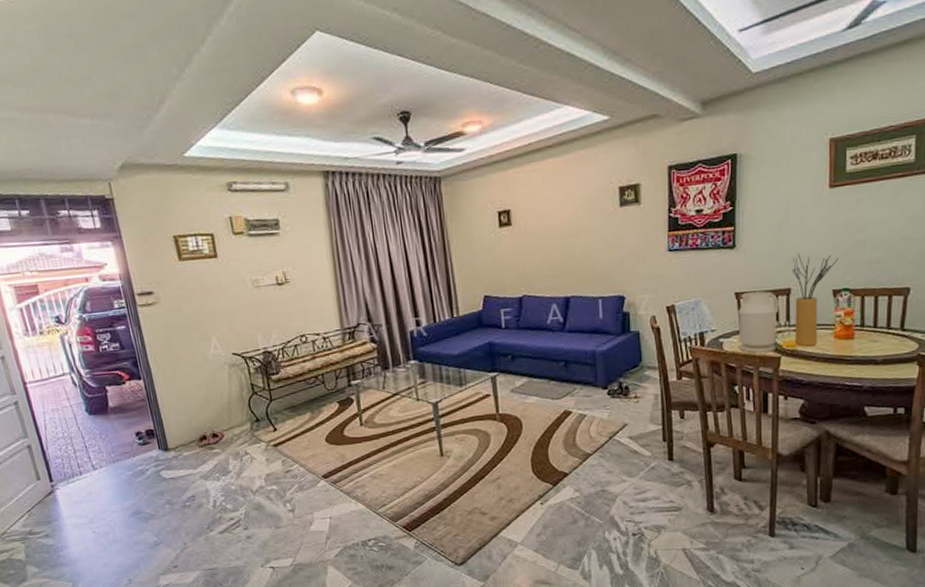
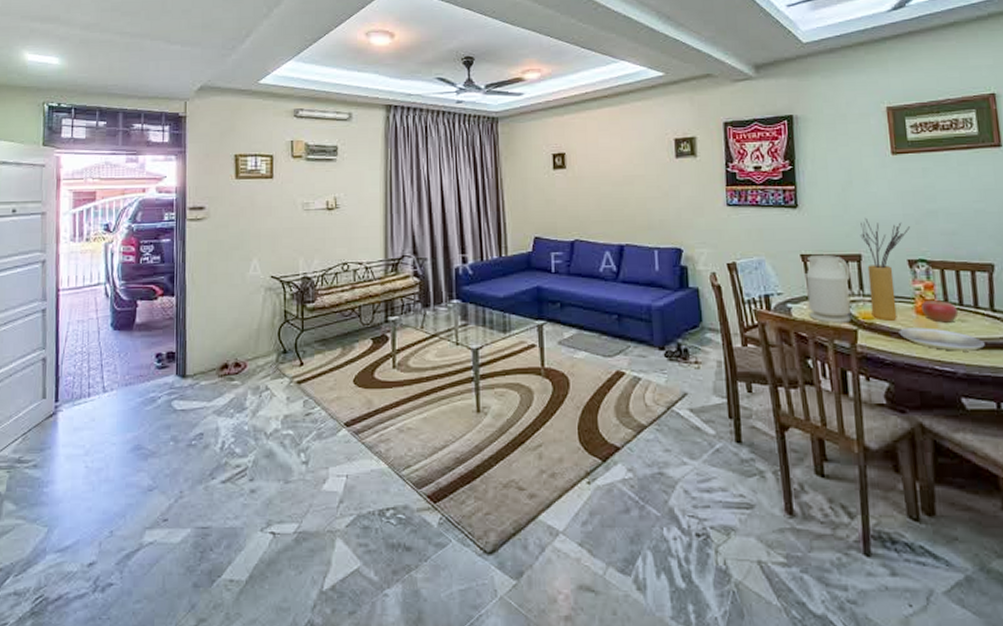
plate: none [817,349,891,368] -> present [898,327,985,351]
fruit: none [840,323,872,345] -> present [922,299,959,324]

